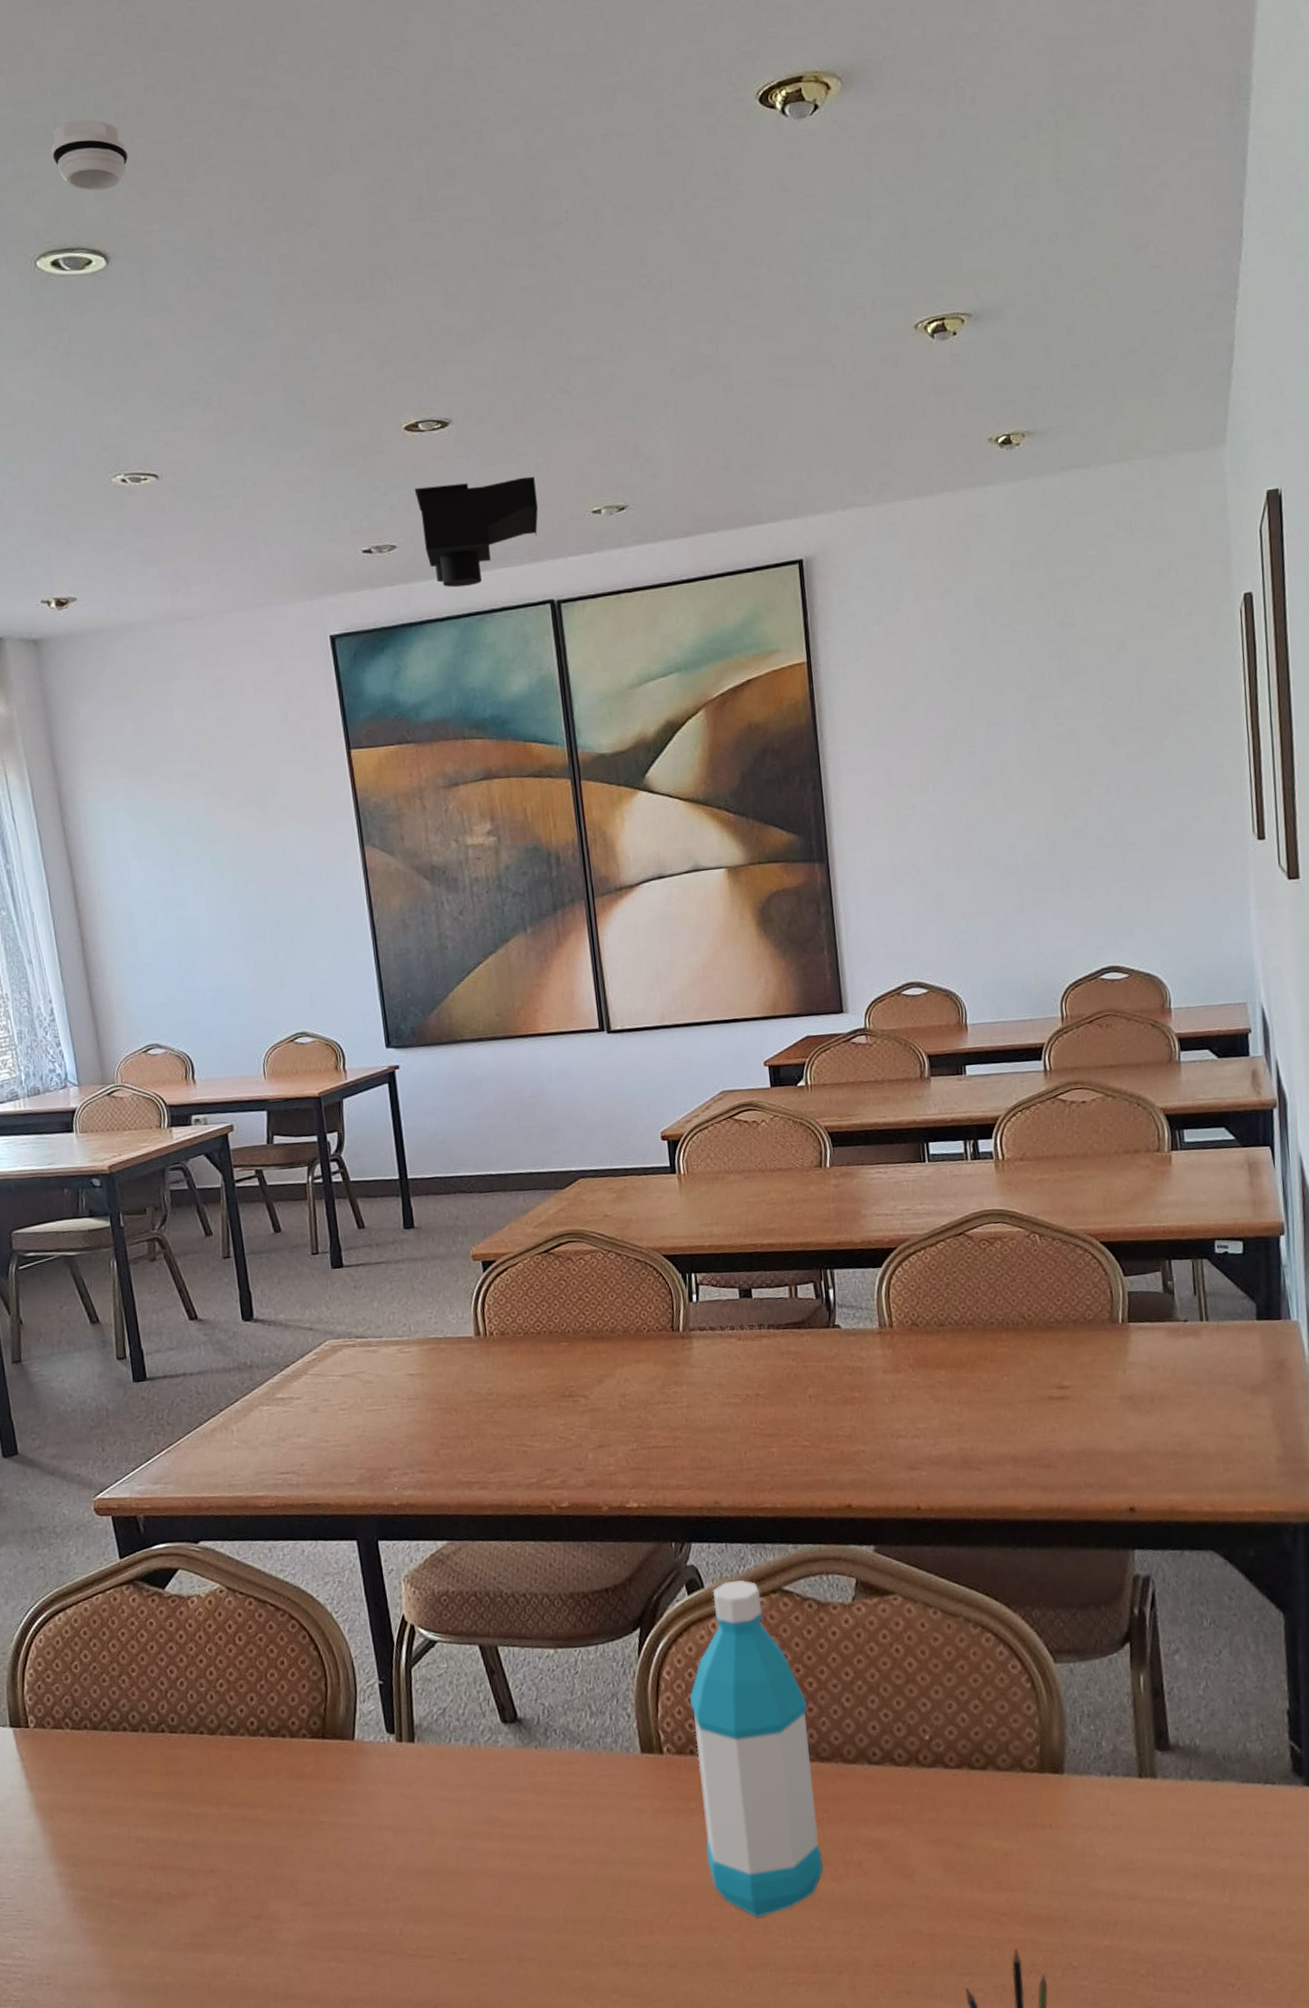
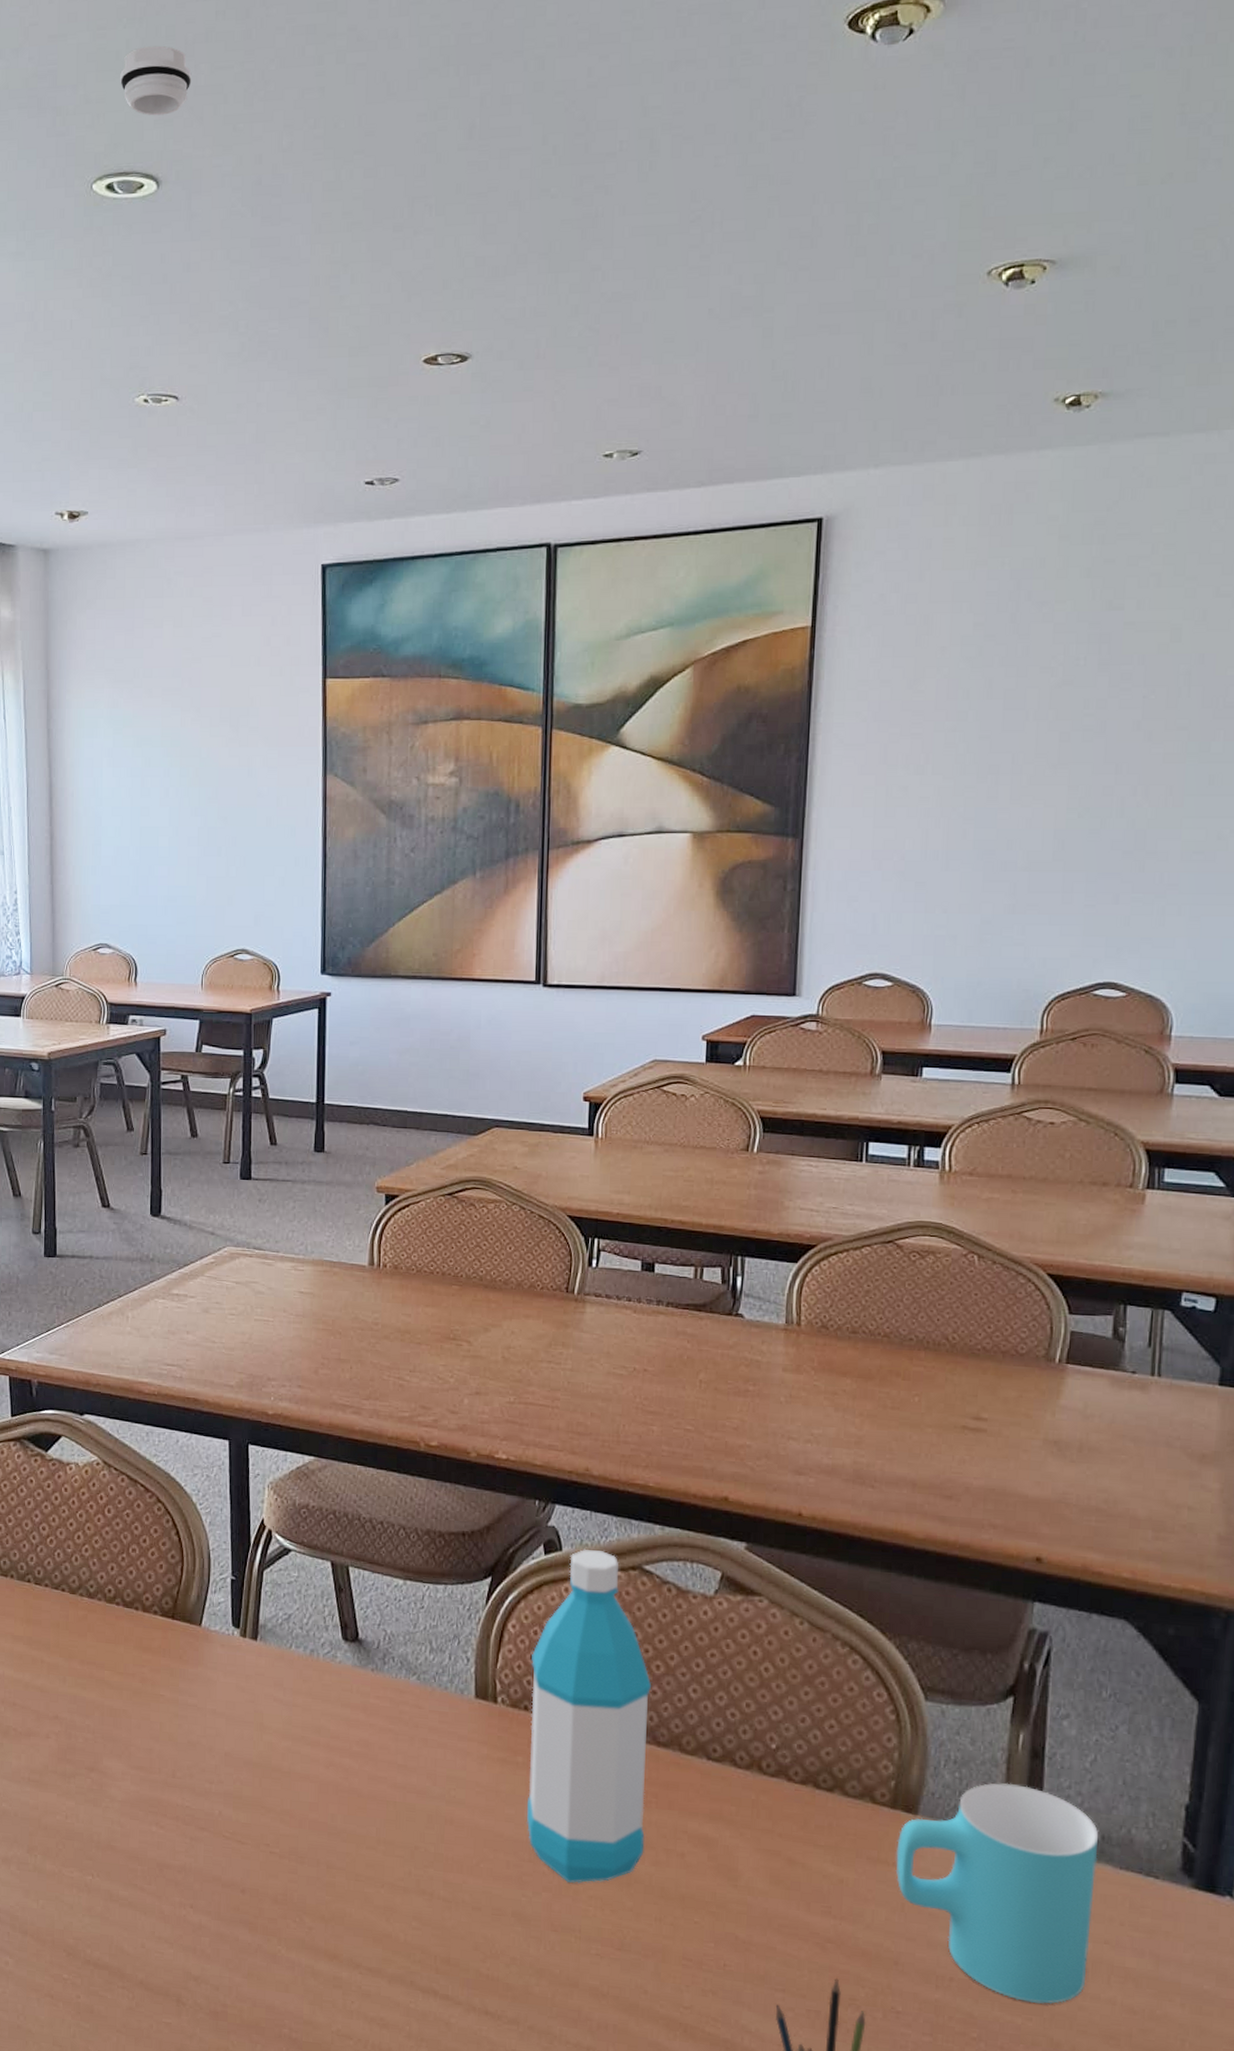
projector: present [414,476,538,588] -> none [424,416,548,525]
cup: none [1049,1724,1229,1928] -> present [895,1783,1099,2004]

